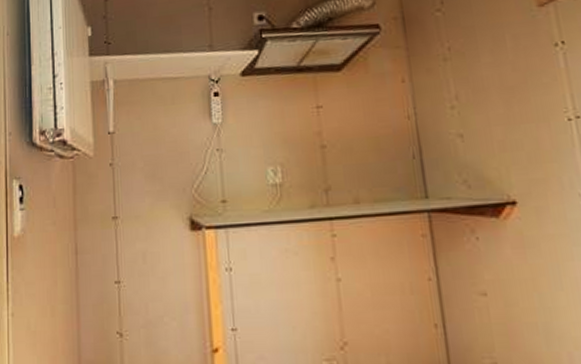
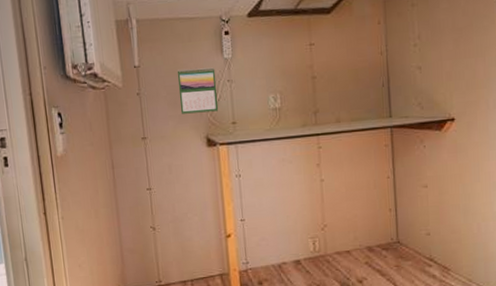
calendar: none [157,134,206,189] -> present [177,67,219,114]

